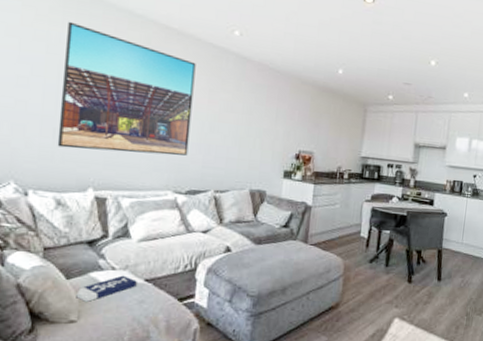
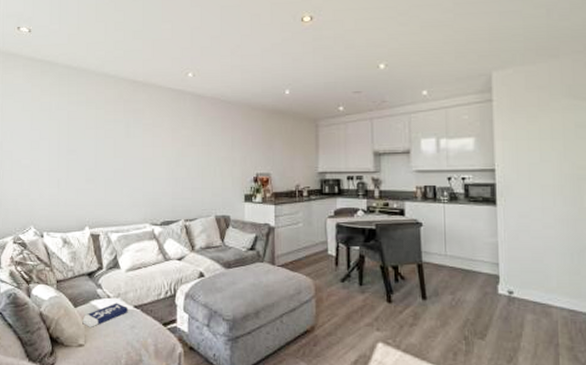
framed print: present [57,21,196,156] -> none [61,91,159,195]

